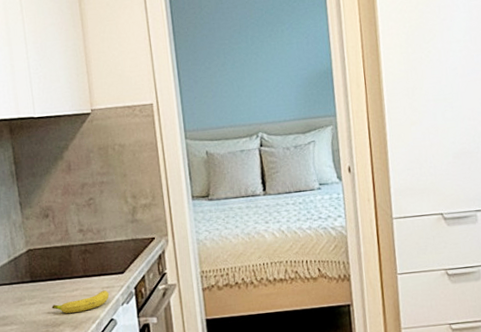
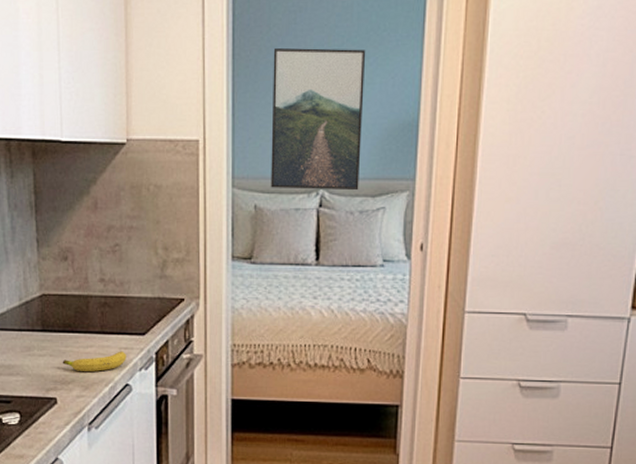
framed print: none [206,18,291,136] -> present [271,47,366,191]

